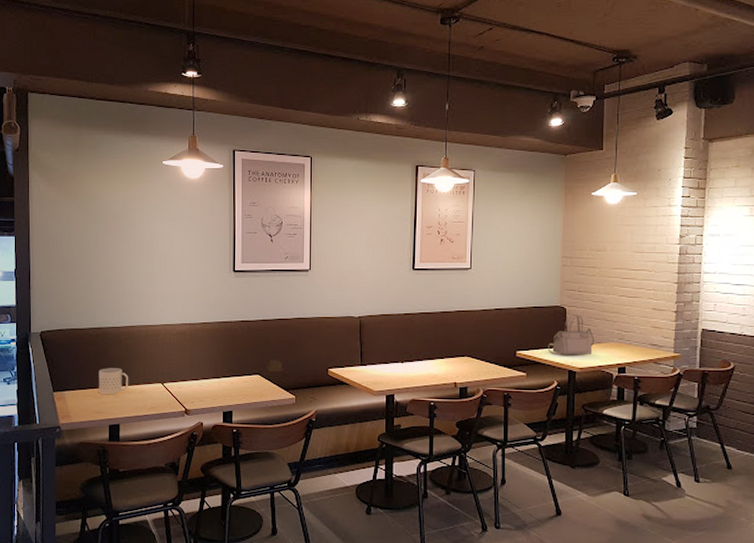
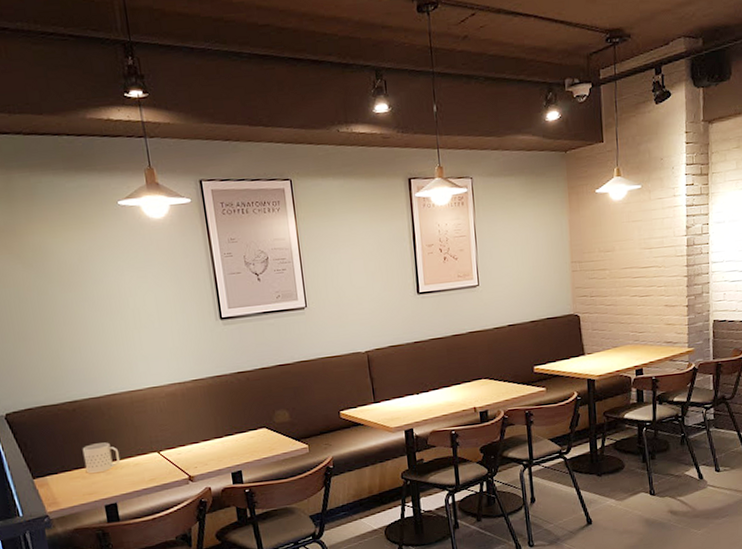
handbag: present [548,313,594,356] -> none [565,320,610,366]

